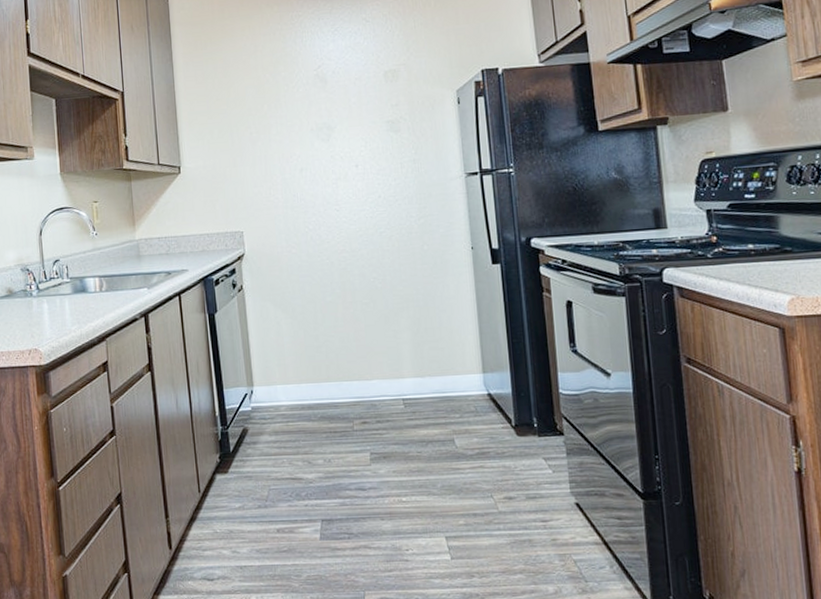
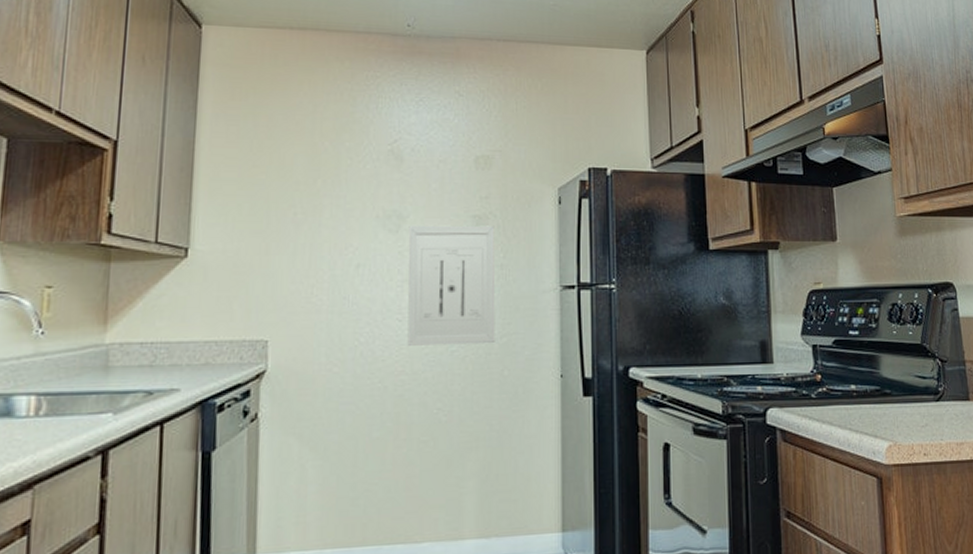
wall art: none [337,128,414,230] -> present [407,225,496,346]

